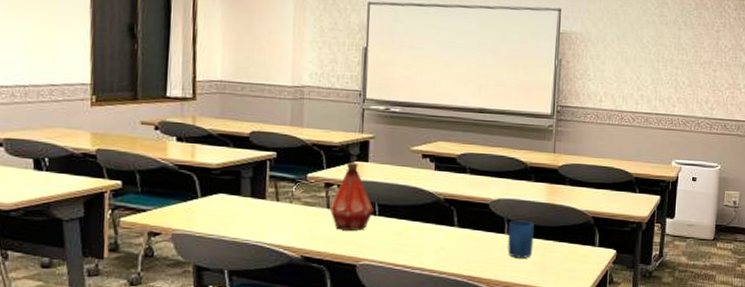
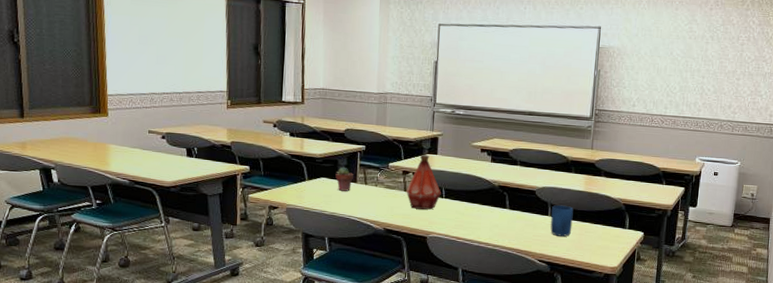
potted succulent: none [237,179,261,210] -> present [335,167,353,191]

